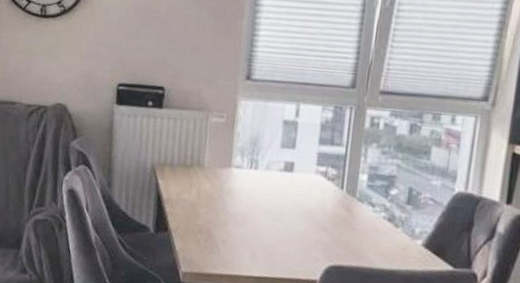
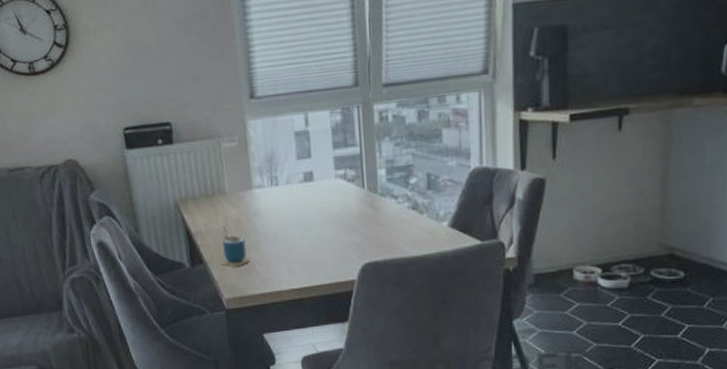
cup: none [185,198,216,242] -> present [220,225,251,267]

